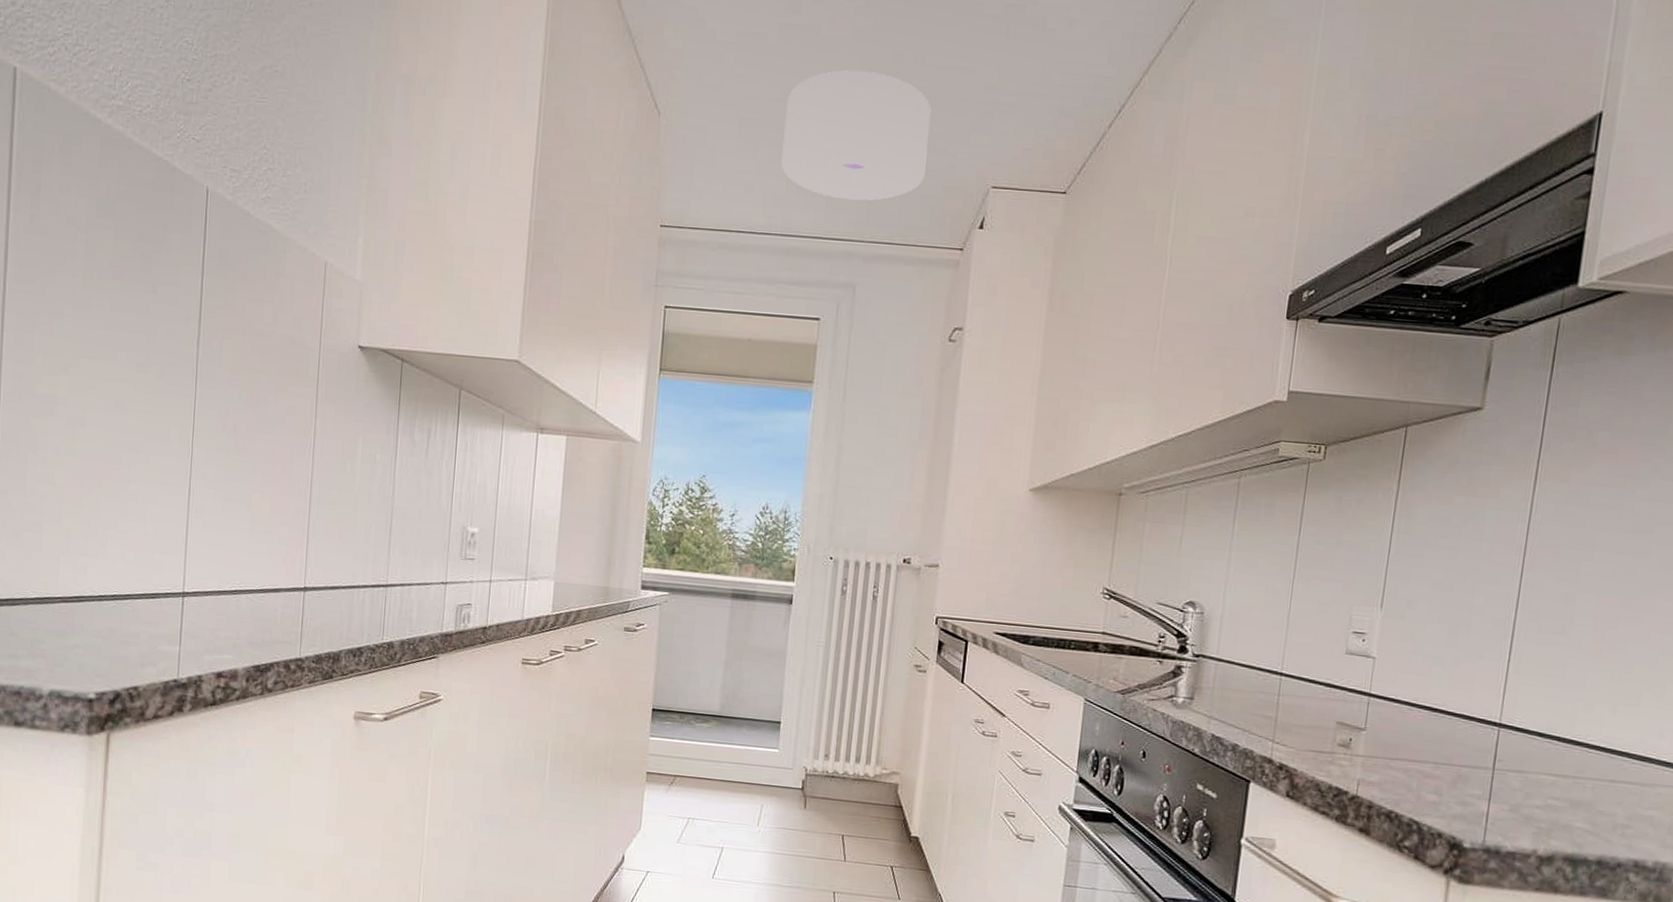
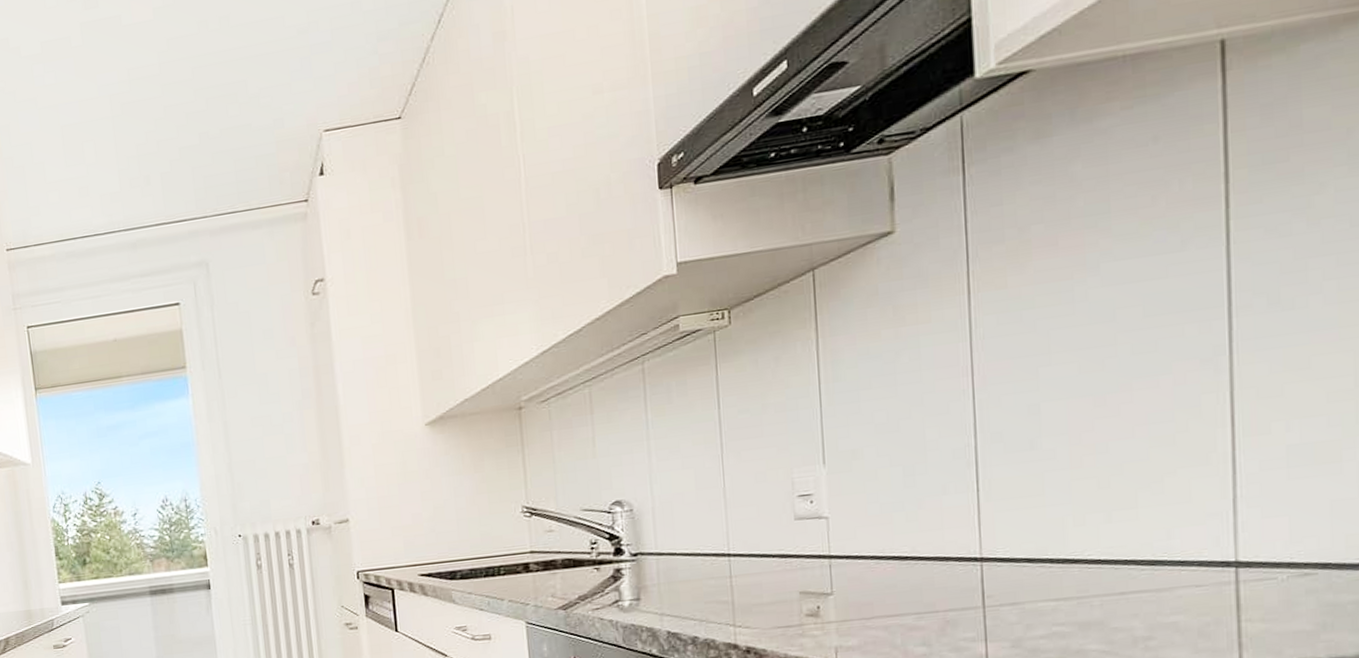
ceiling light: present [781,70,932,201] -> none [103,46,254,182]

